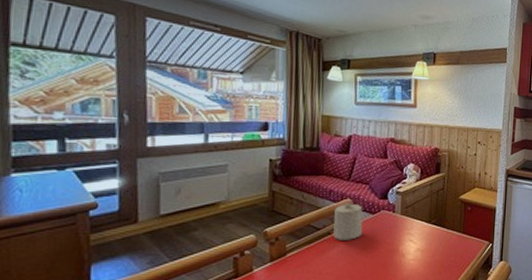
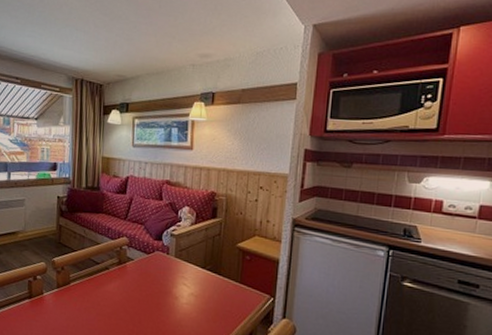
candle: present [333,202,363,240] -> none [111,240,138,277]

